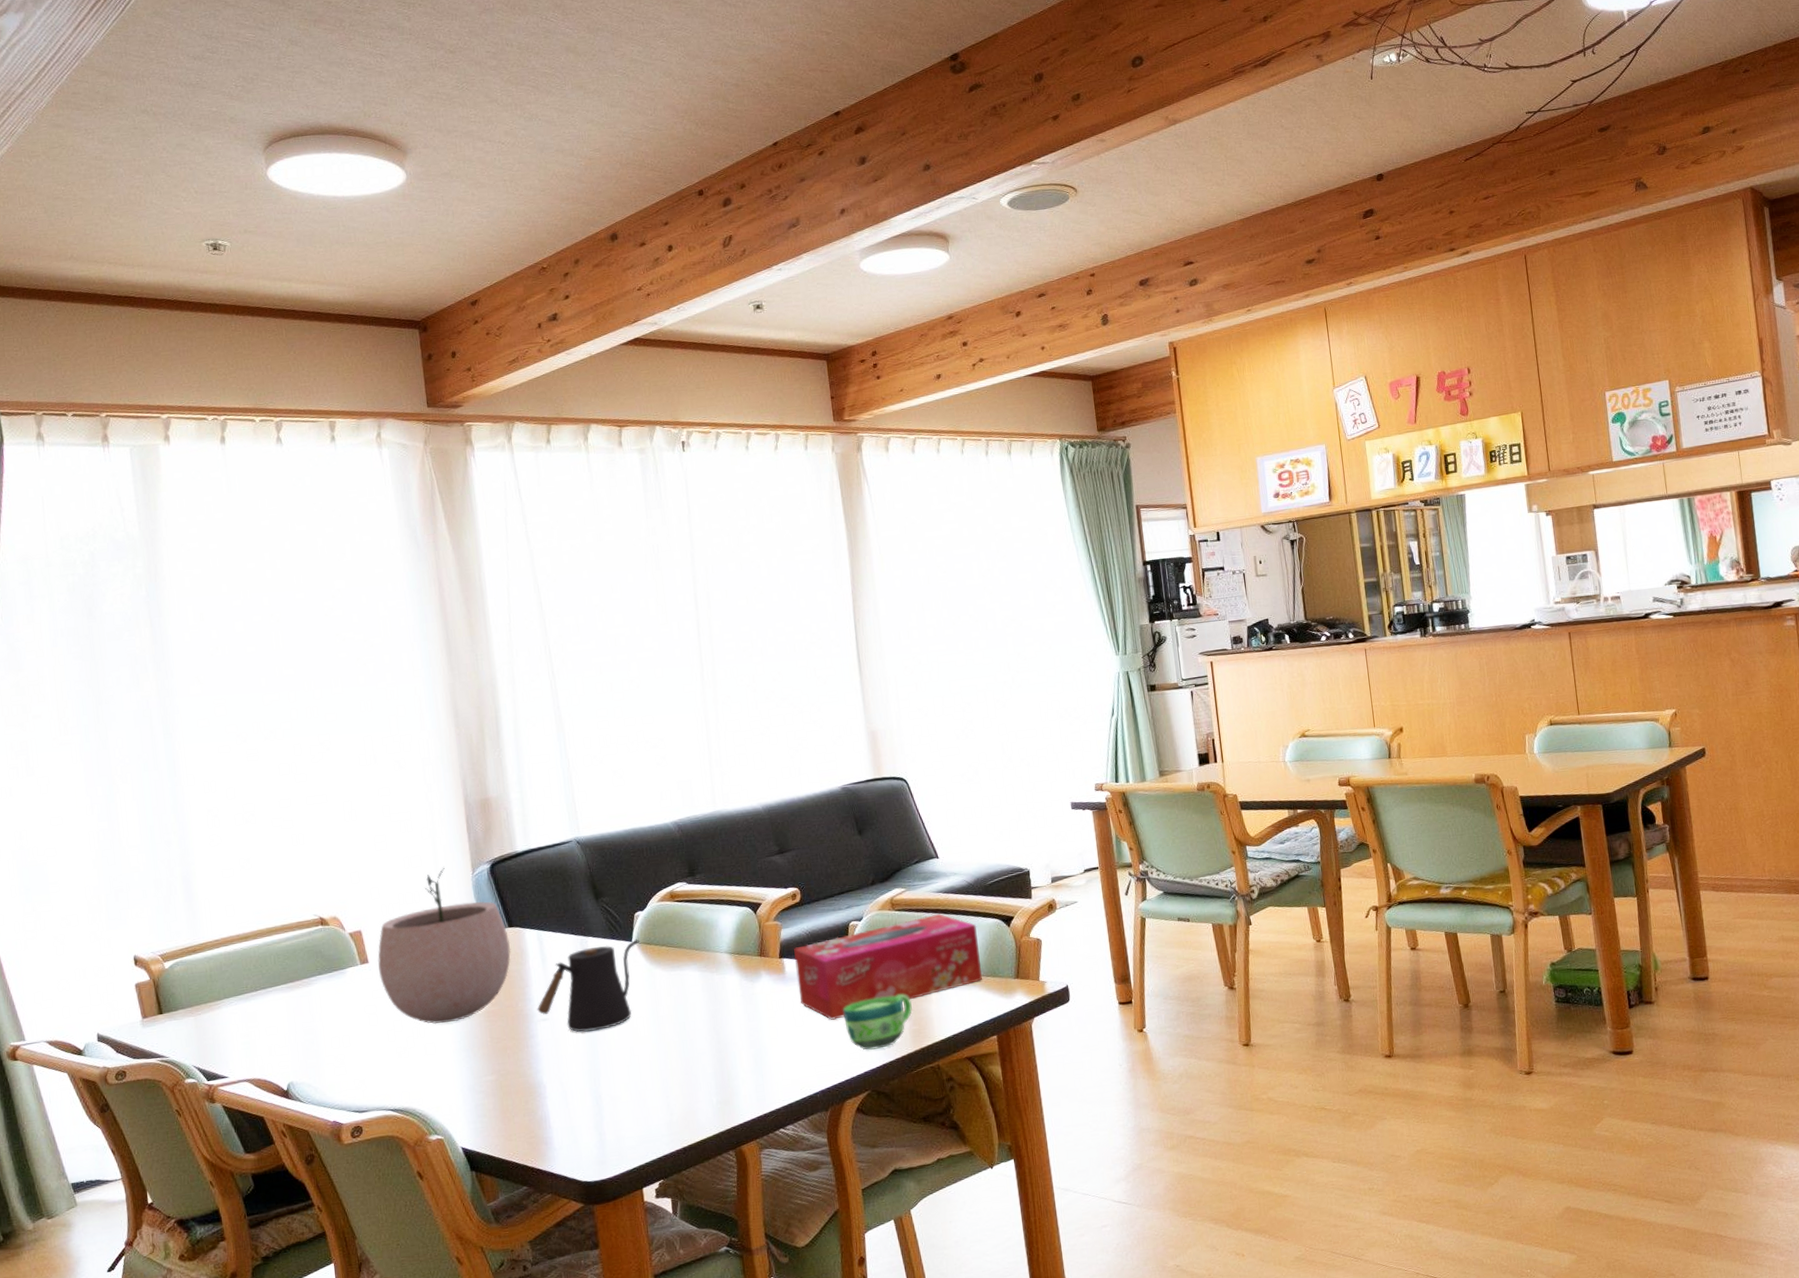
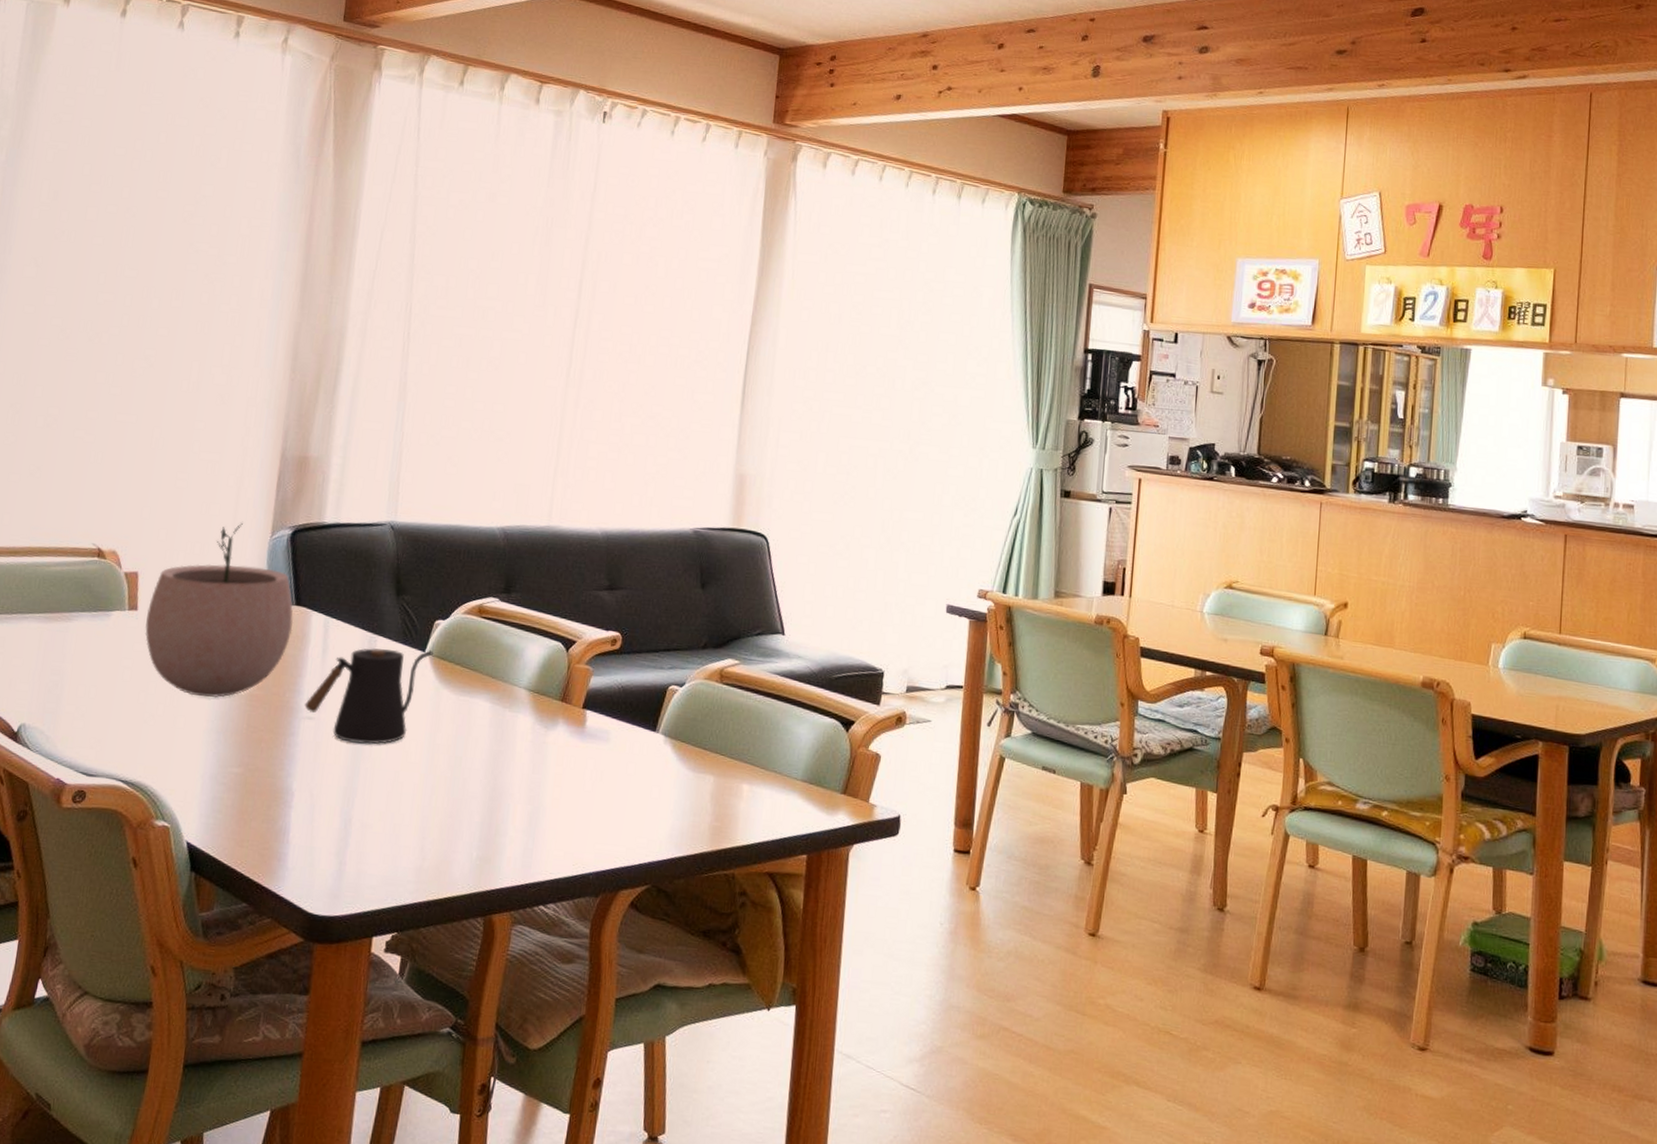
tissue box: present [794,914,983,1020] -> none [594,698,811,794]
cup: present [843,994,912,1050] -> none [638,778,719,839]

